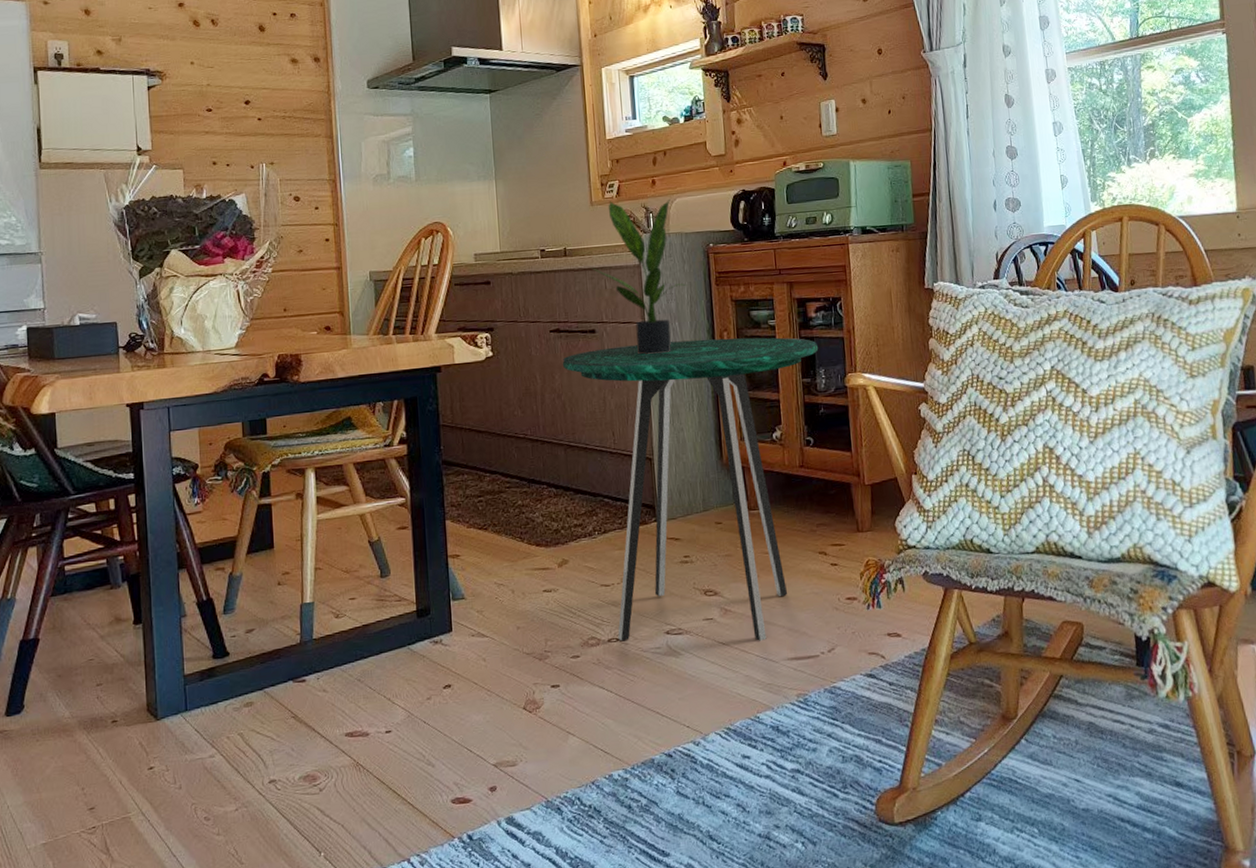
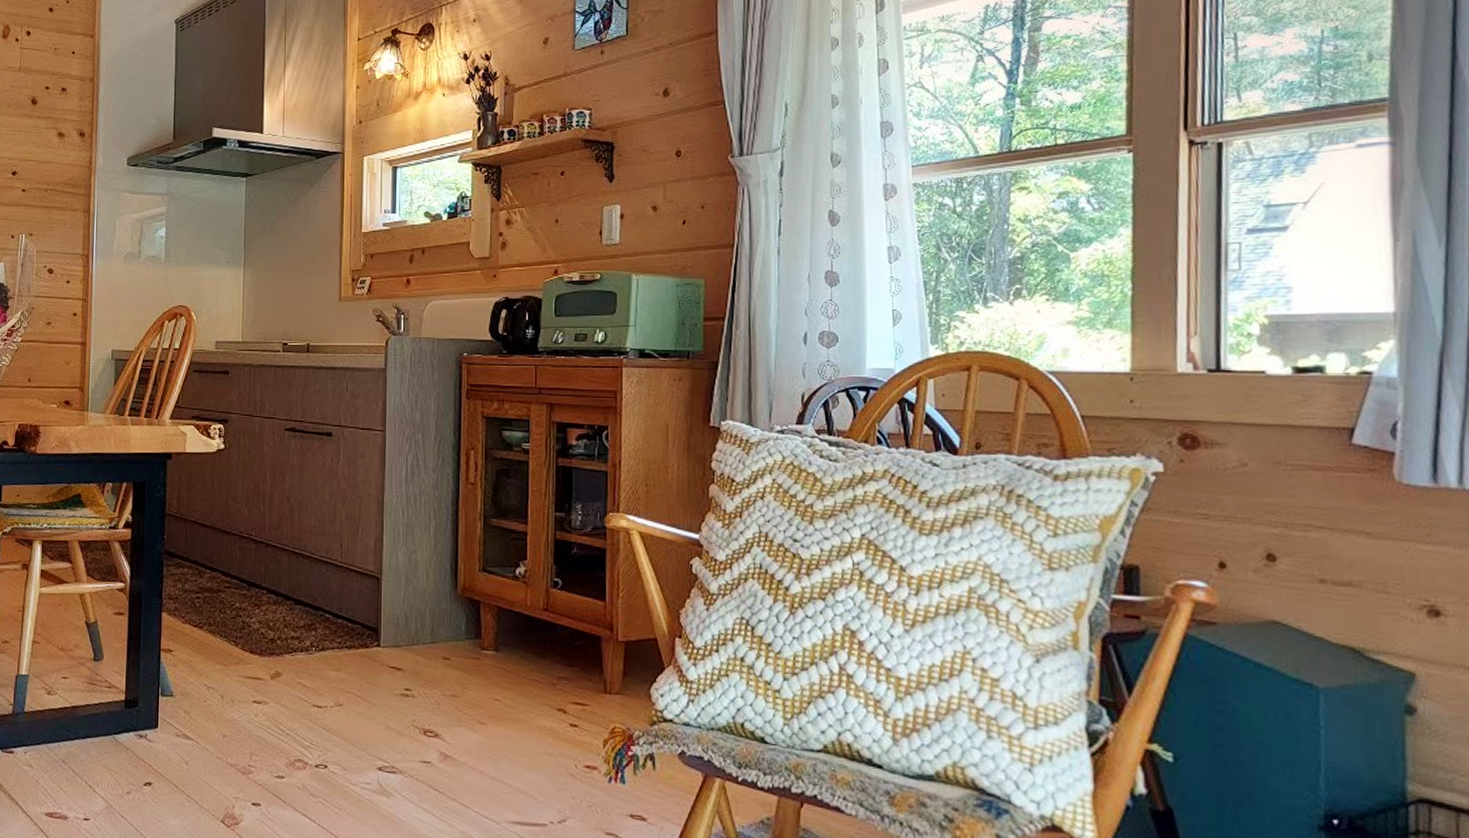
side table: present [562,337,819,641] -> none [294,453,577,797]
potted plant: present [591,200,689,355] -> none [334,298,436,466]

